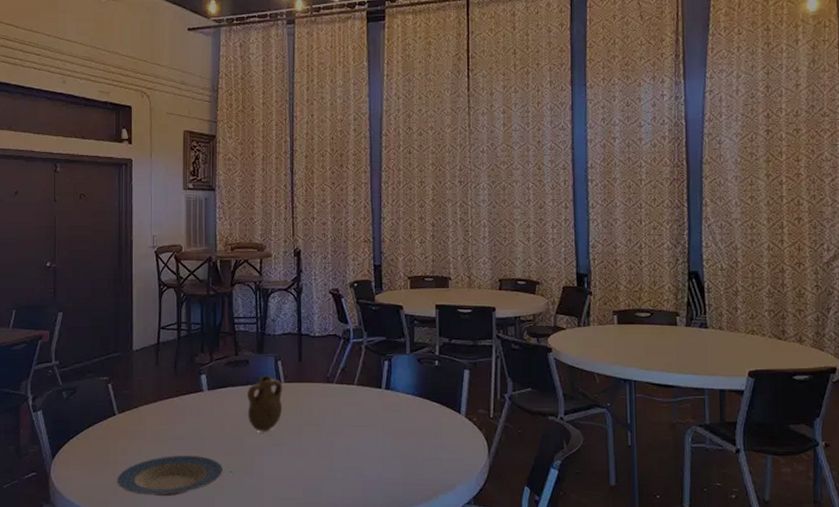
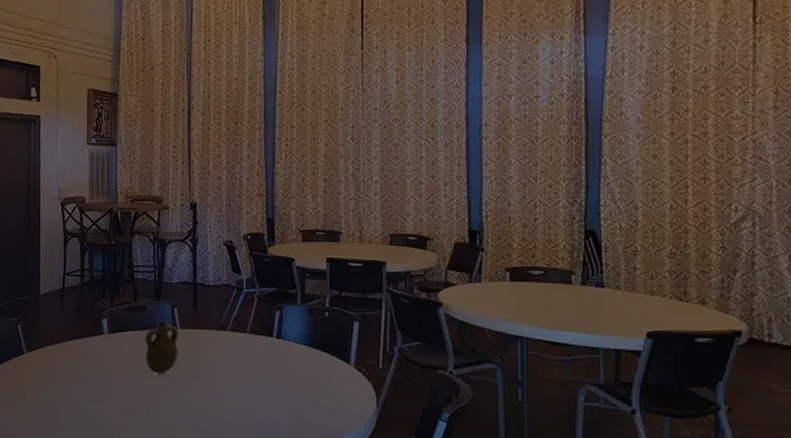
plate: present [116,456,224,497] -> none [25,393,123,431]

